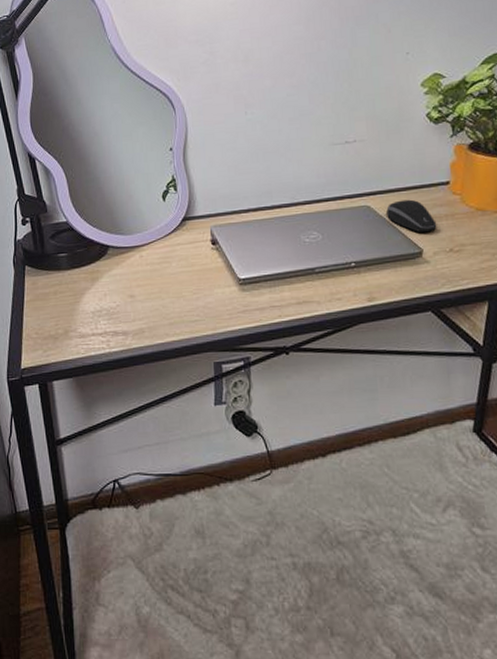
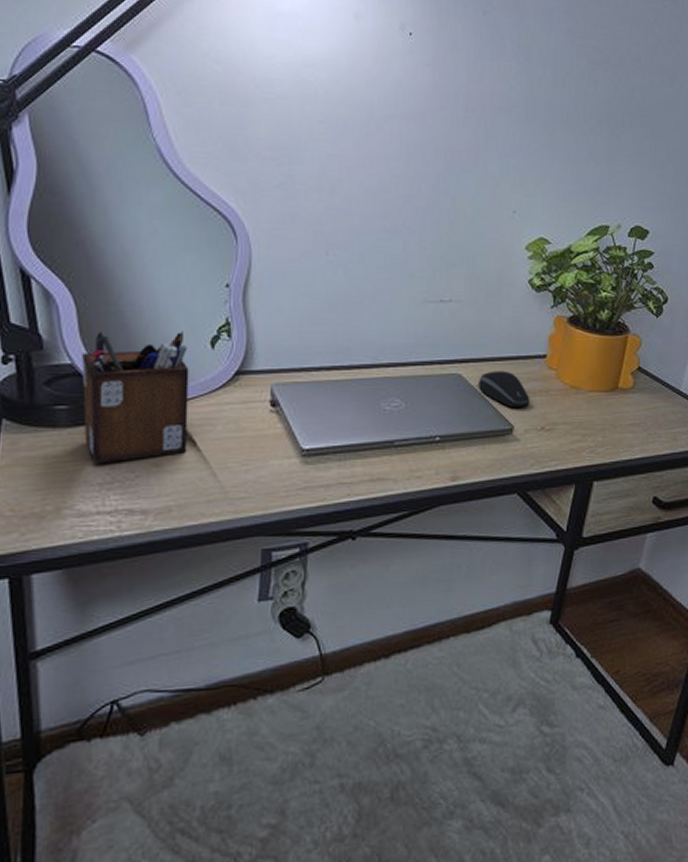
desk organizer: none [73,189,152,297] -> present [82,331,189,464]

